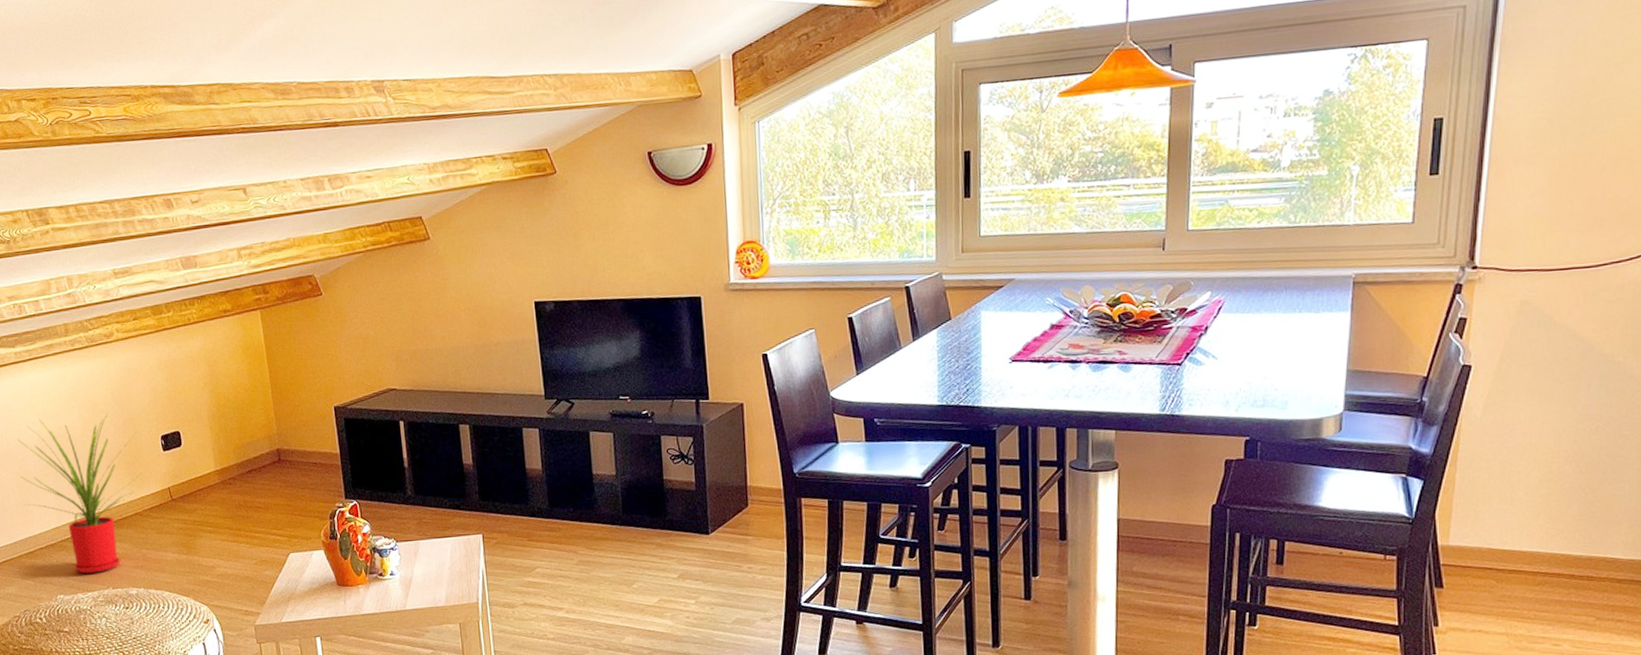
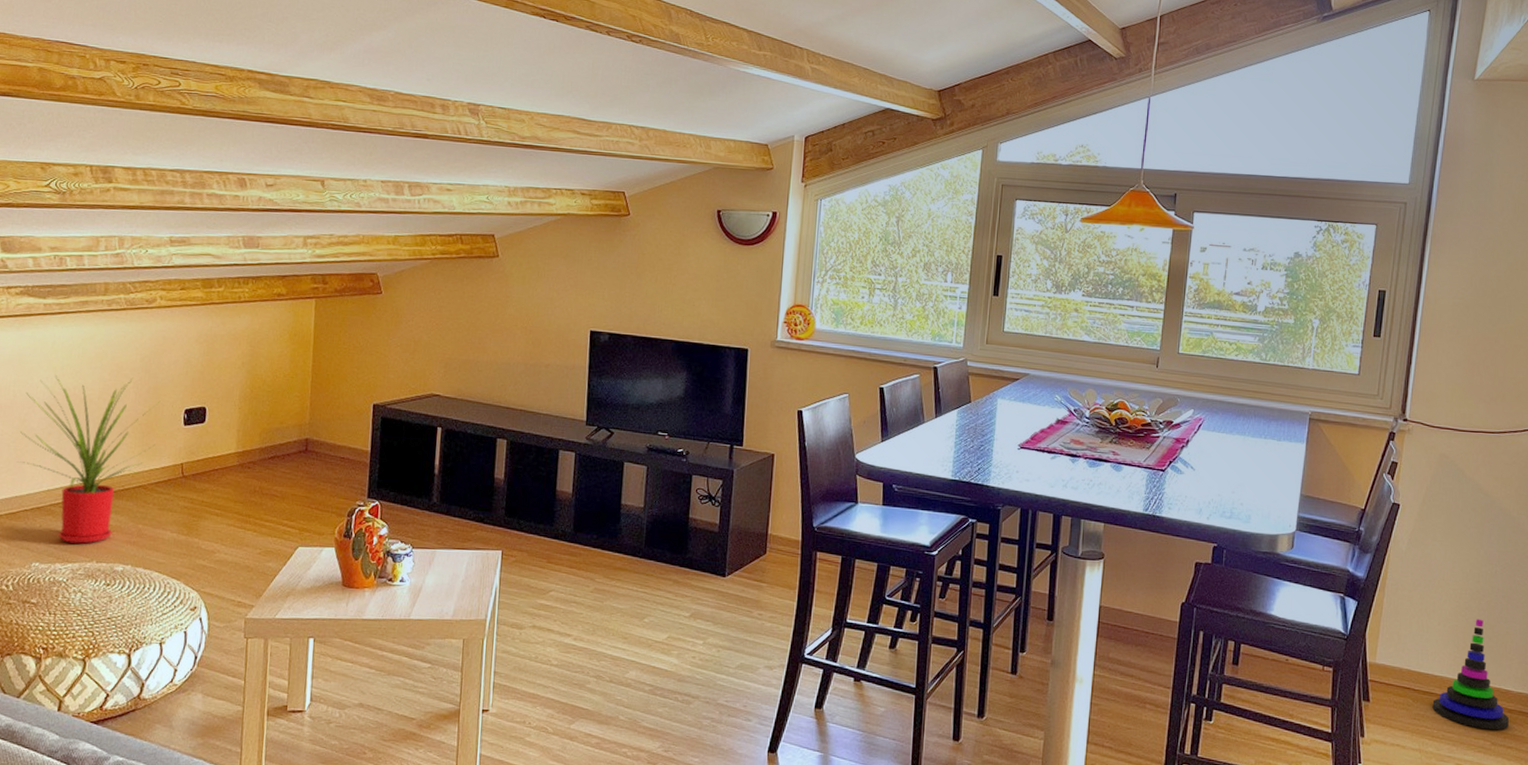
stacking toy: none [1521,483,1618,604] -> present [1432,619,1509,730]

